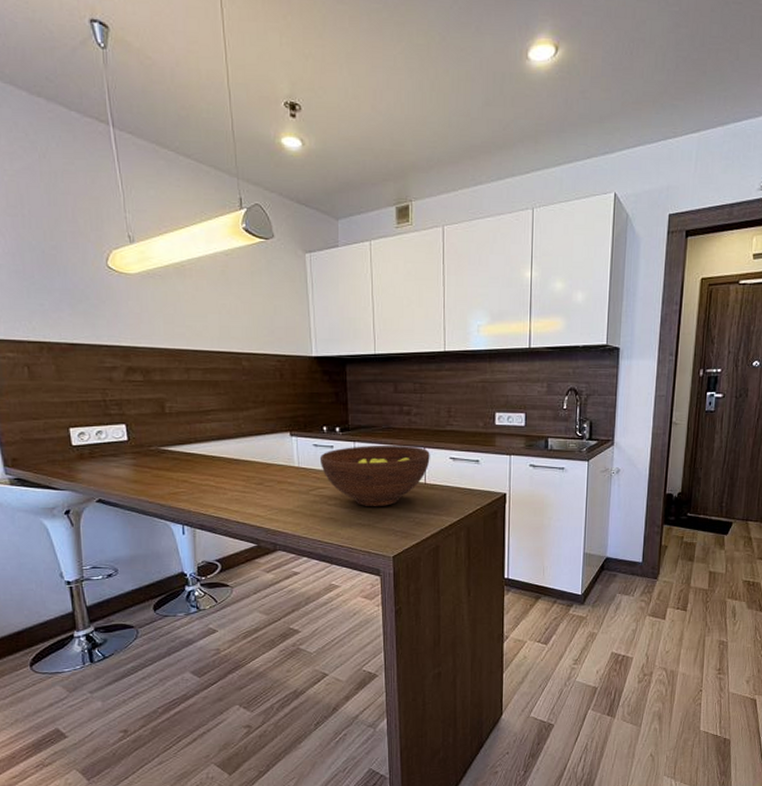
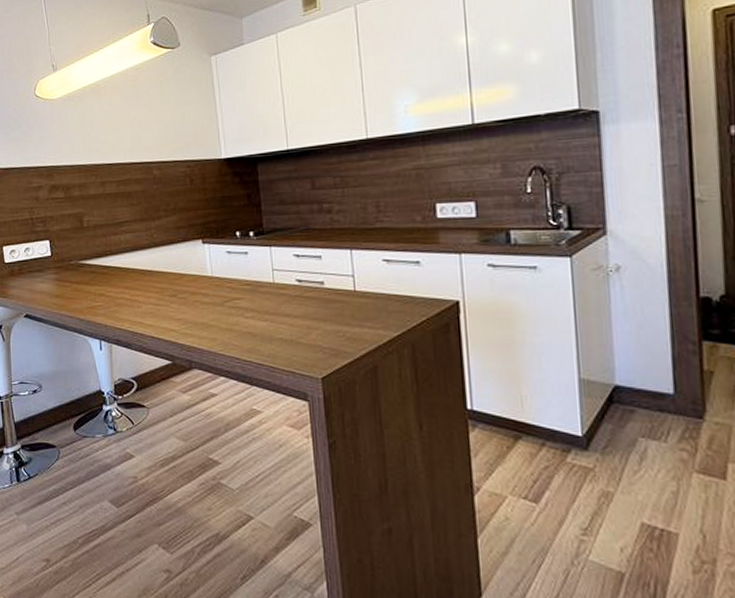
fruit bowl: present [319,444,430,507] -> none [233,247,359,320]

